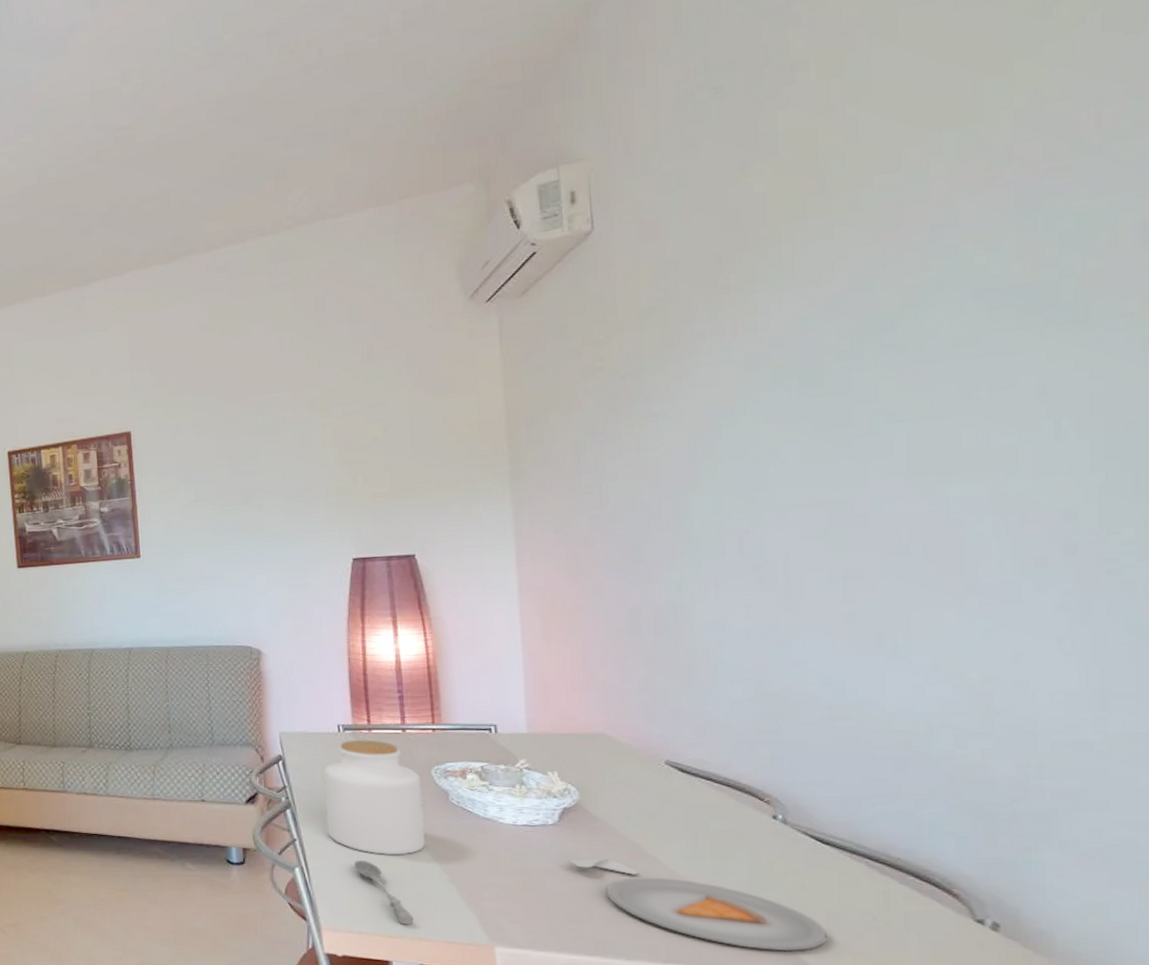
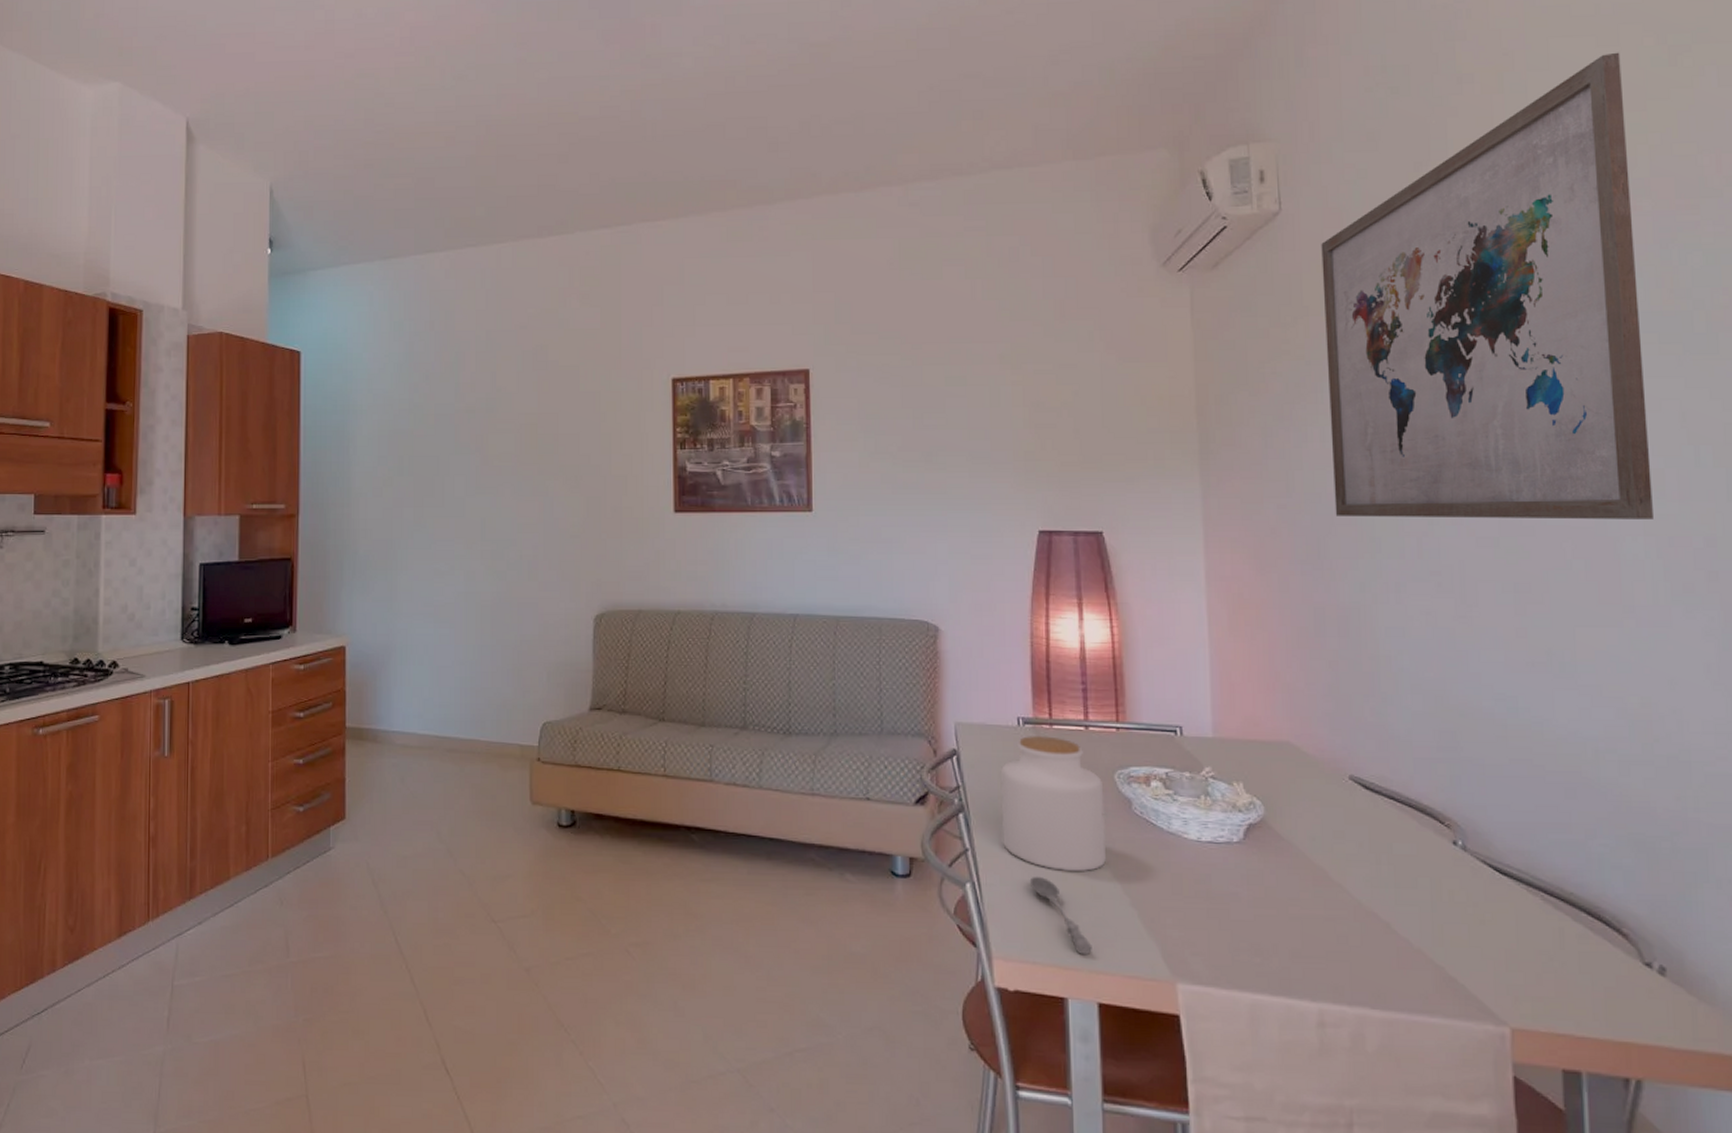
dinner plate: present [568,858,828,952] -> none [1252,882,1507,995]
wall art: none [637,12,1003,522] -> present [1321,52,1653,520]

